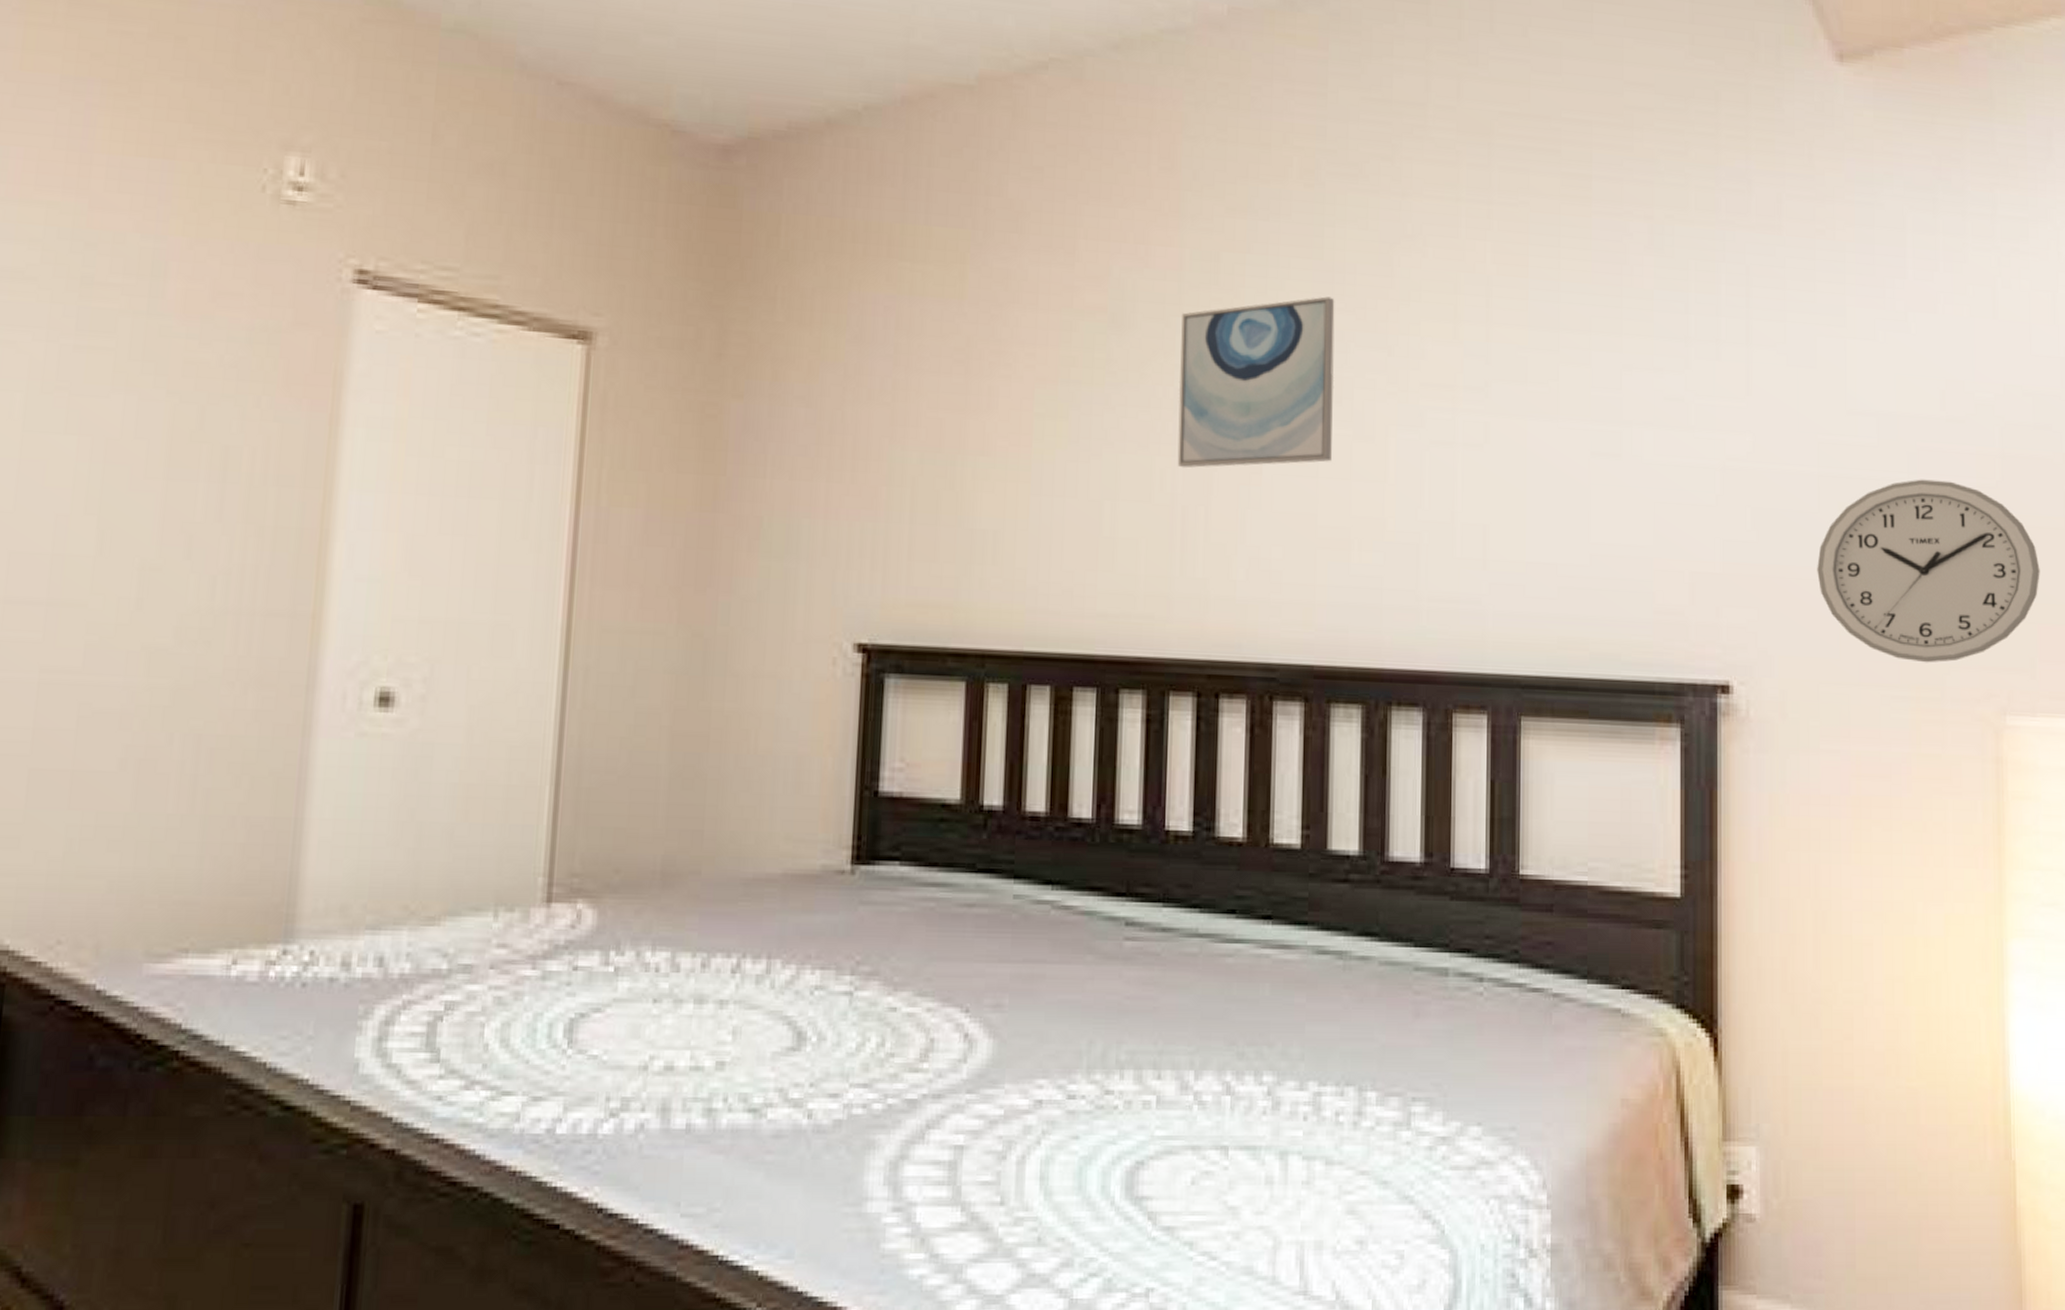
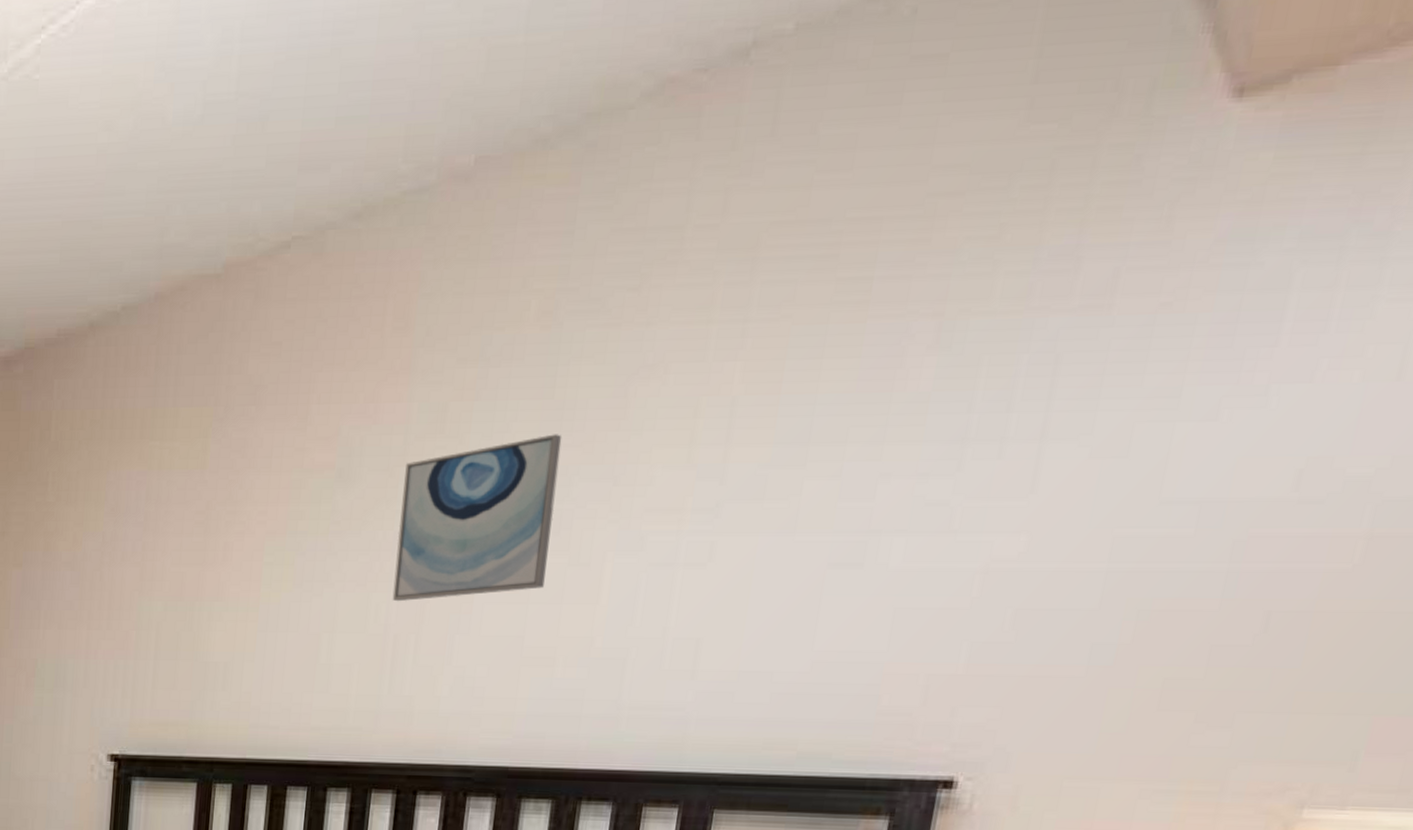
wall clock: present [1817,479,2040,663] -> none [1084,568,1393,757]

